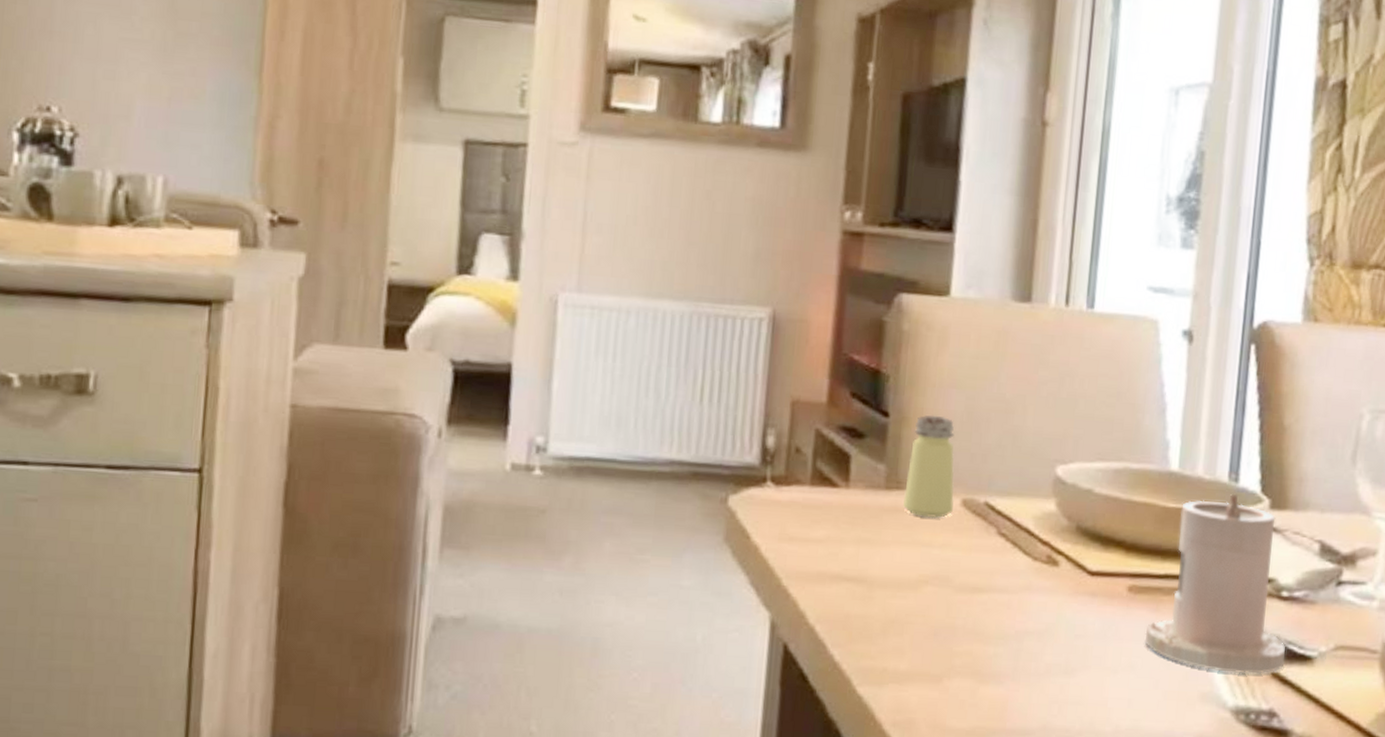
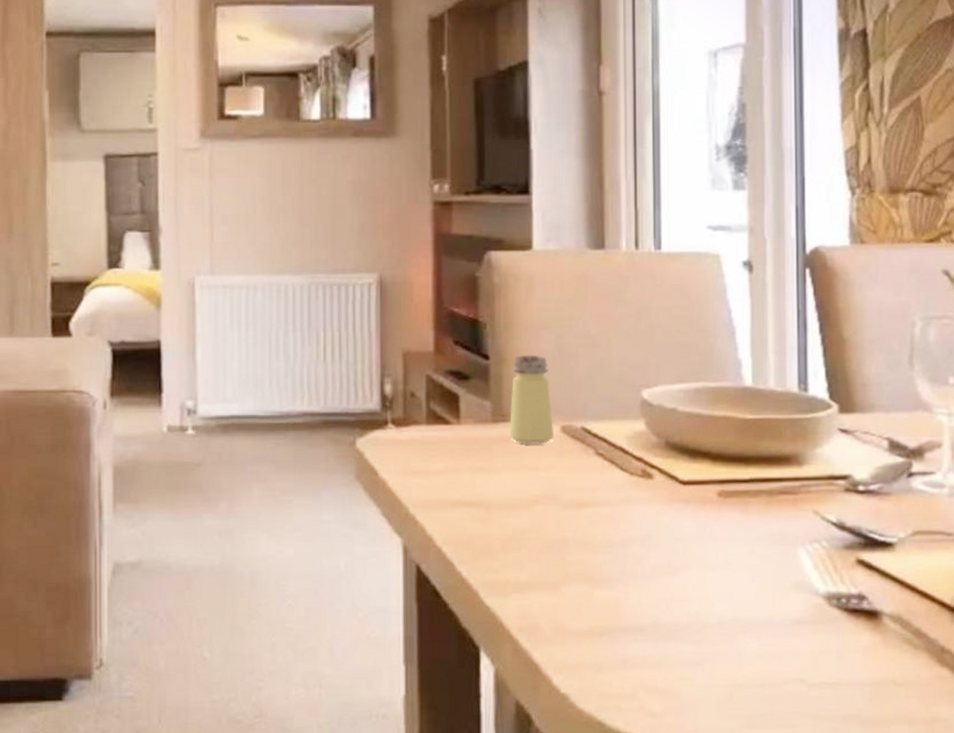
candle: present [1144,493,1286,675] -> none [737,402,868,563]

